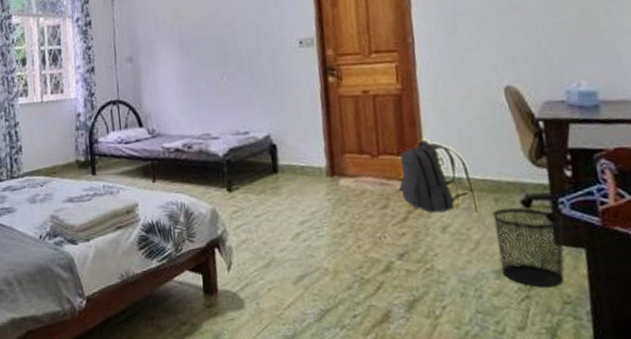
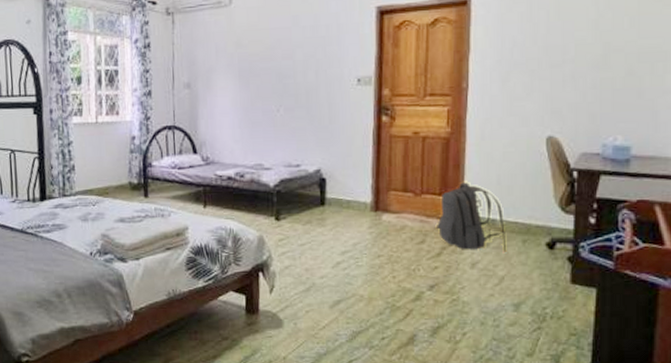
waste bin: present [492,207,564,288] -> none [519,249,582,320]

